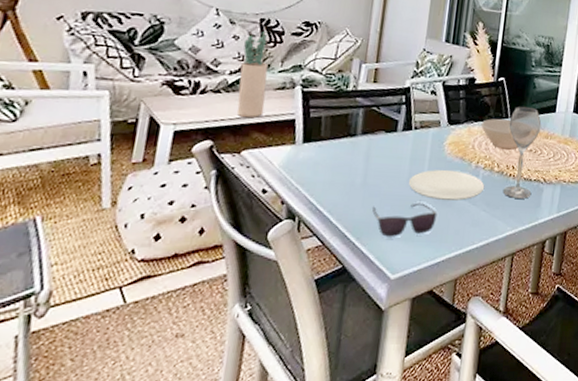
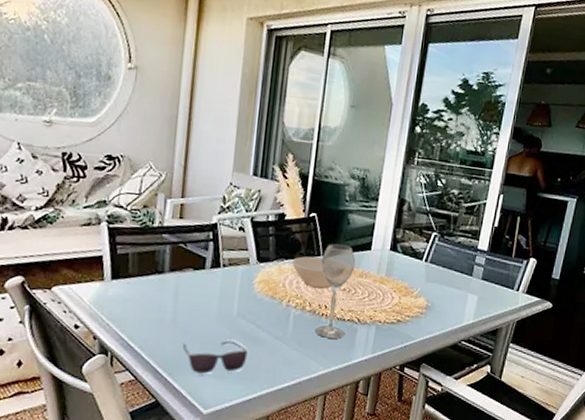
vase: present [236,27,269,118] -> none [45,162,73,255]
plate: present [408,169,485,201] -> none [218,307,296,339]

